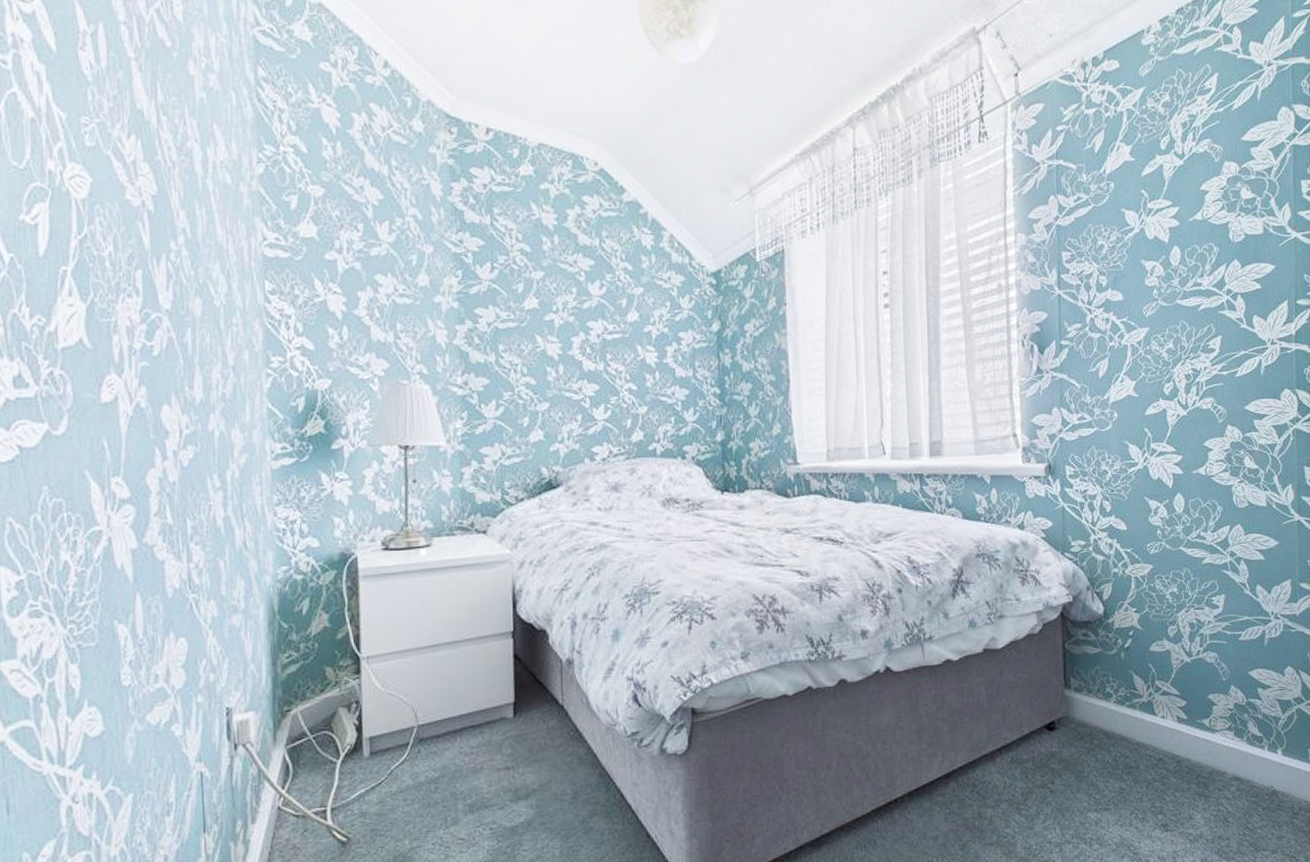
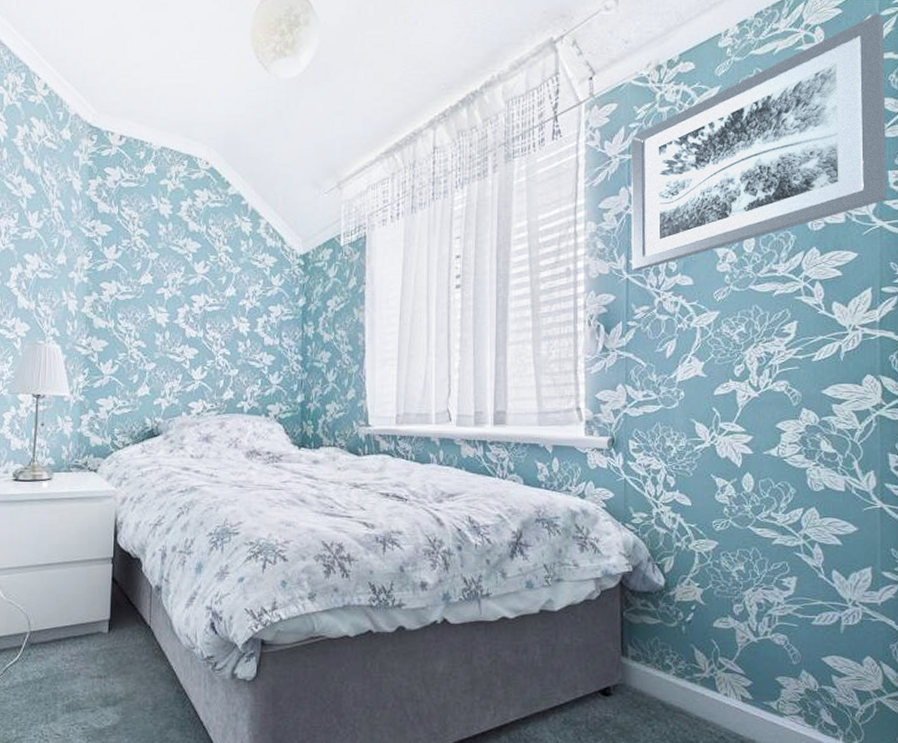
wall art: none [1058,14,1301,287] -> present [631,13,887,271]

